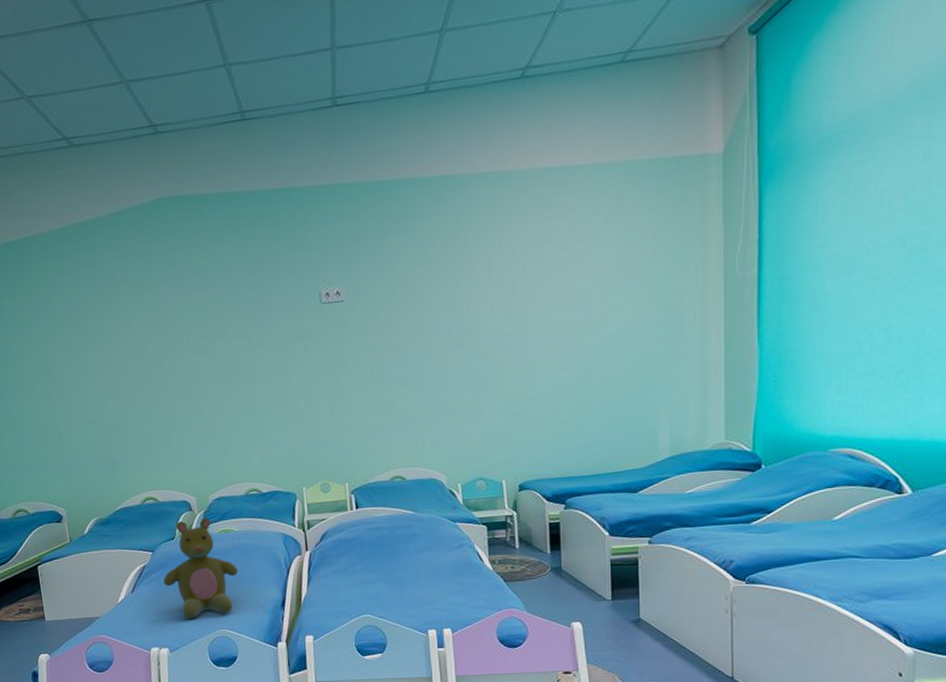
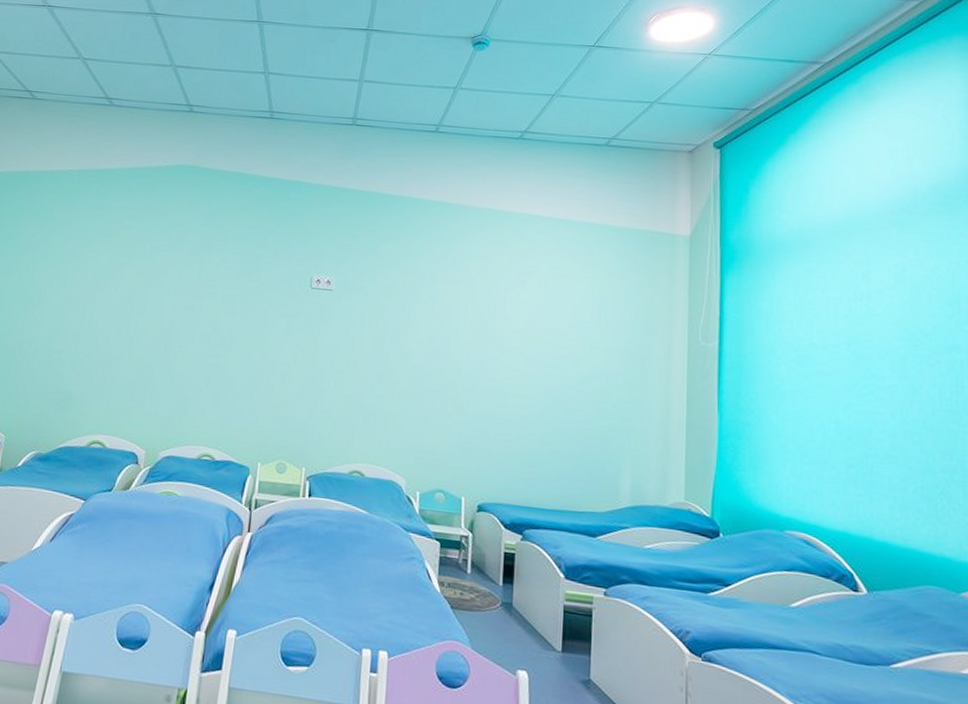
teddy bear: present [163,517,239,620] -> none [87,473,172,587]

